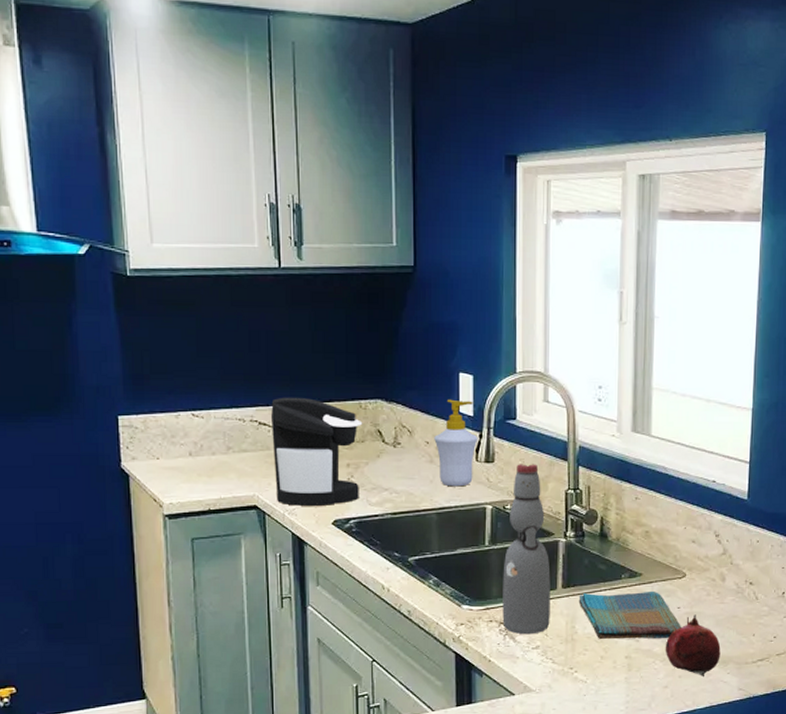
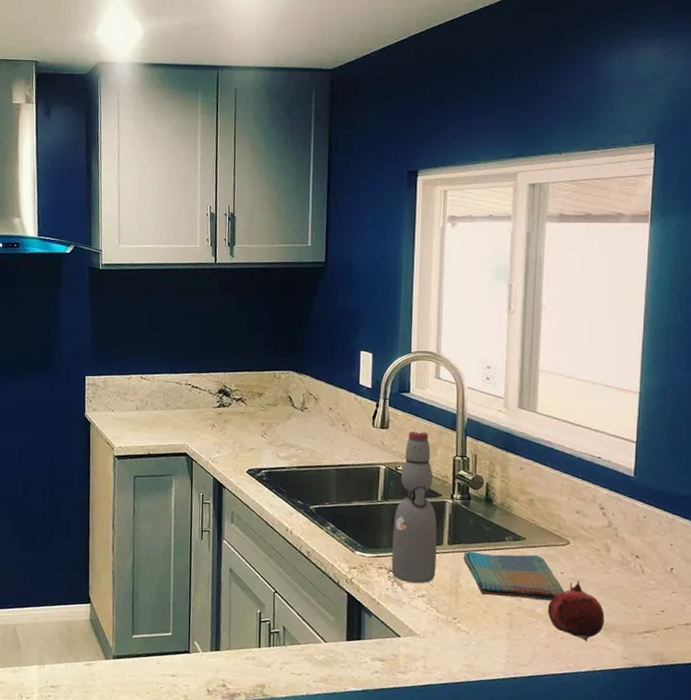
coffee maker: present [271,397,363,506] -> none [201,366,276,457]
soap bottle: present [434,399,478,487] -> none [336,373,375,448]

